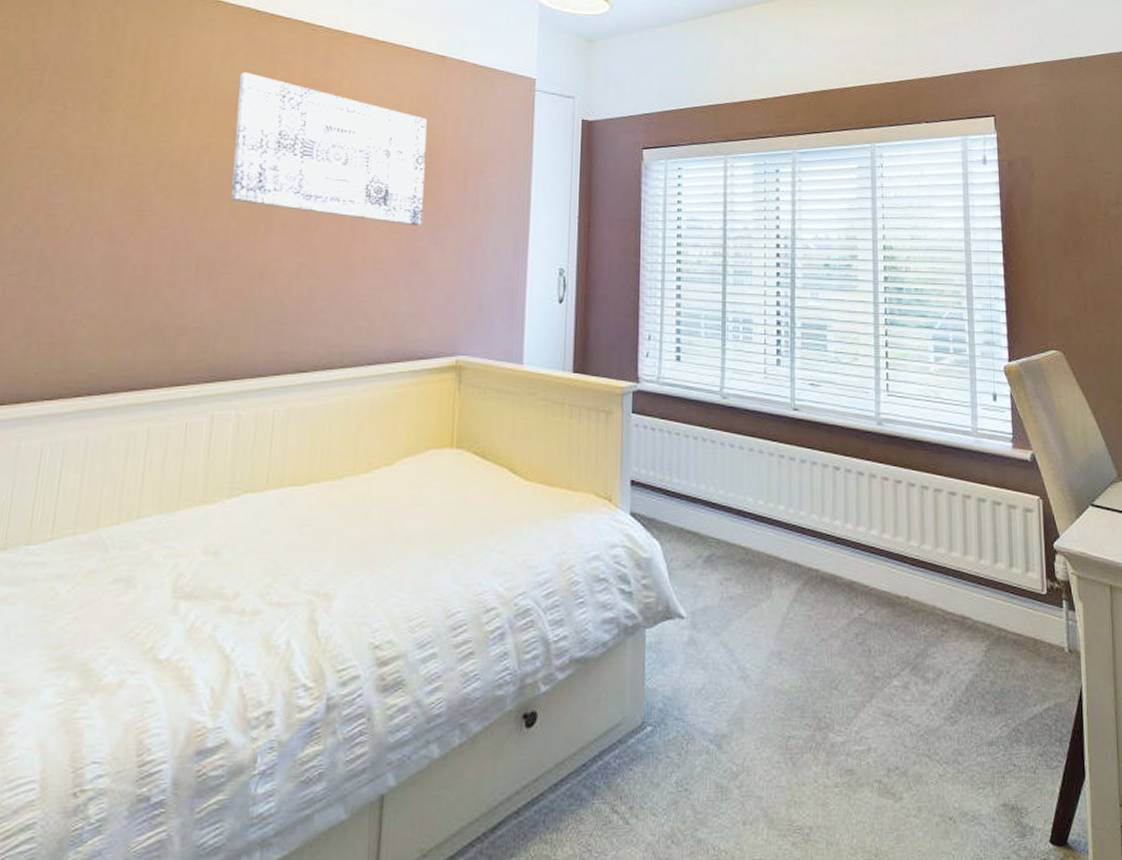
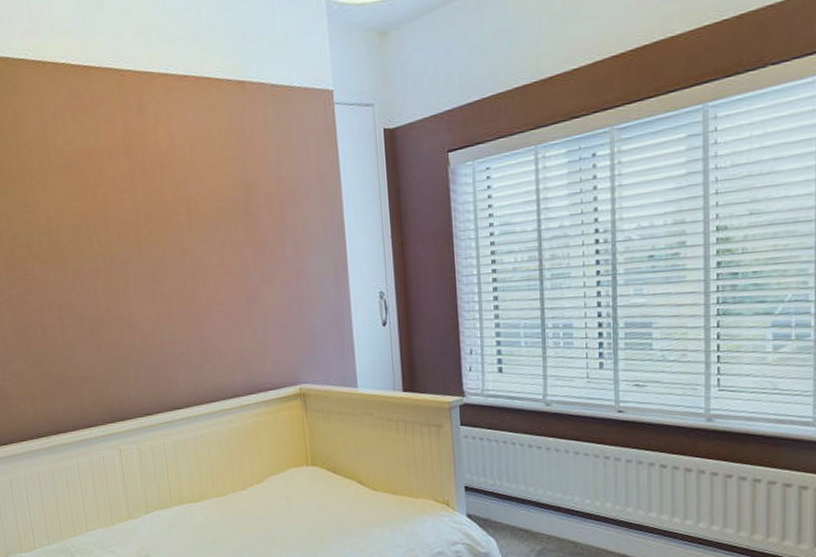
wall art: present [231,72,427,226] -> none [72,132,251,266]

